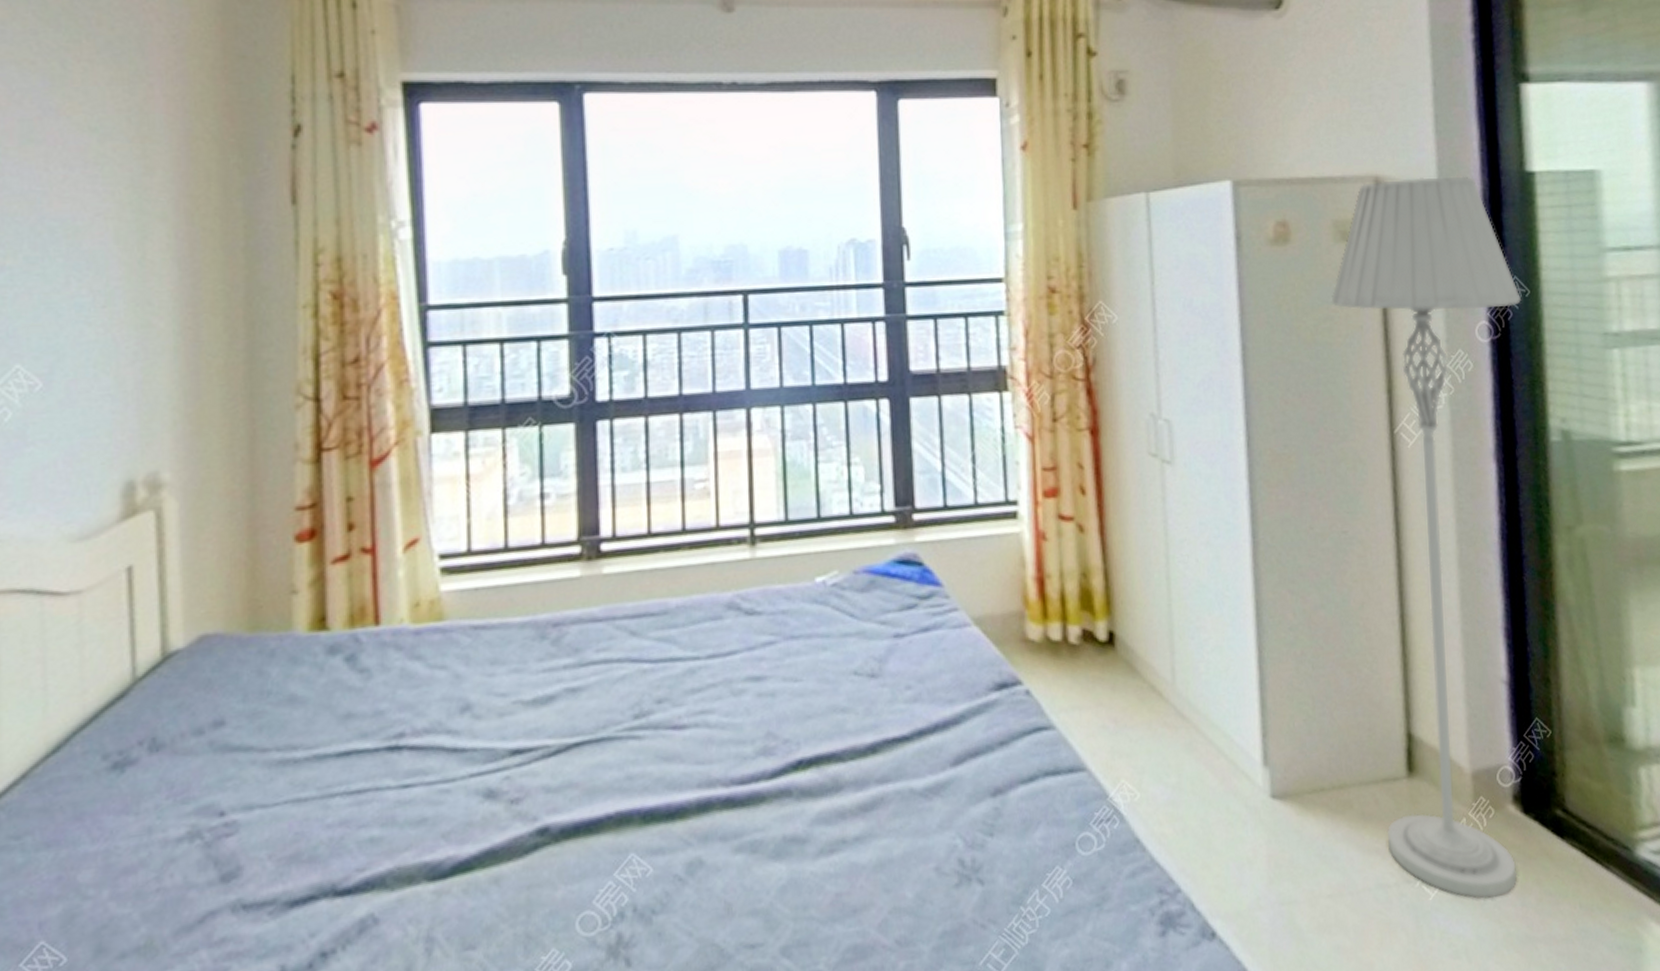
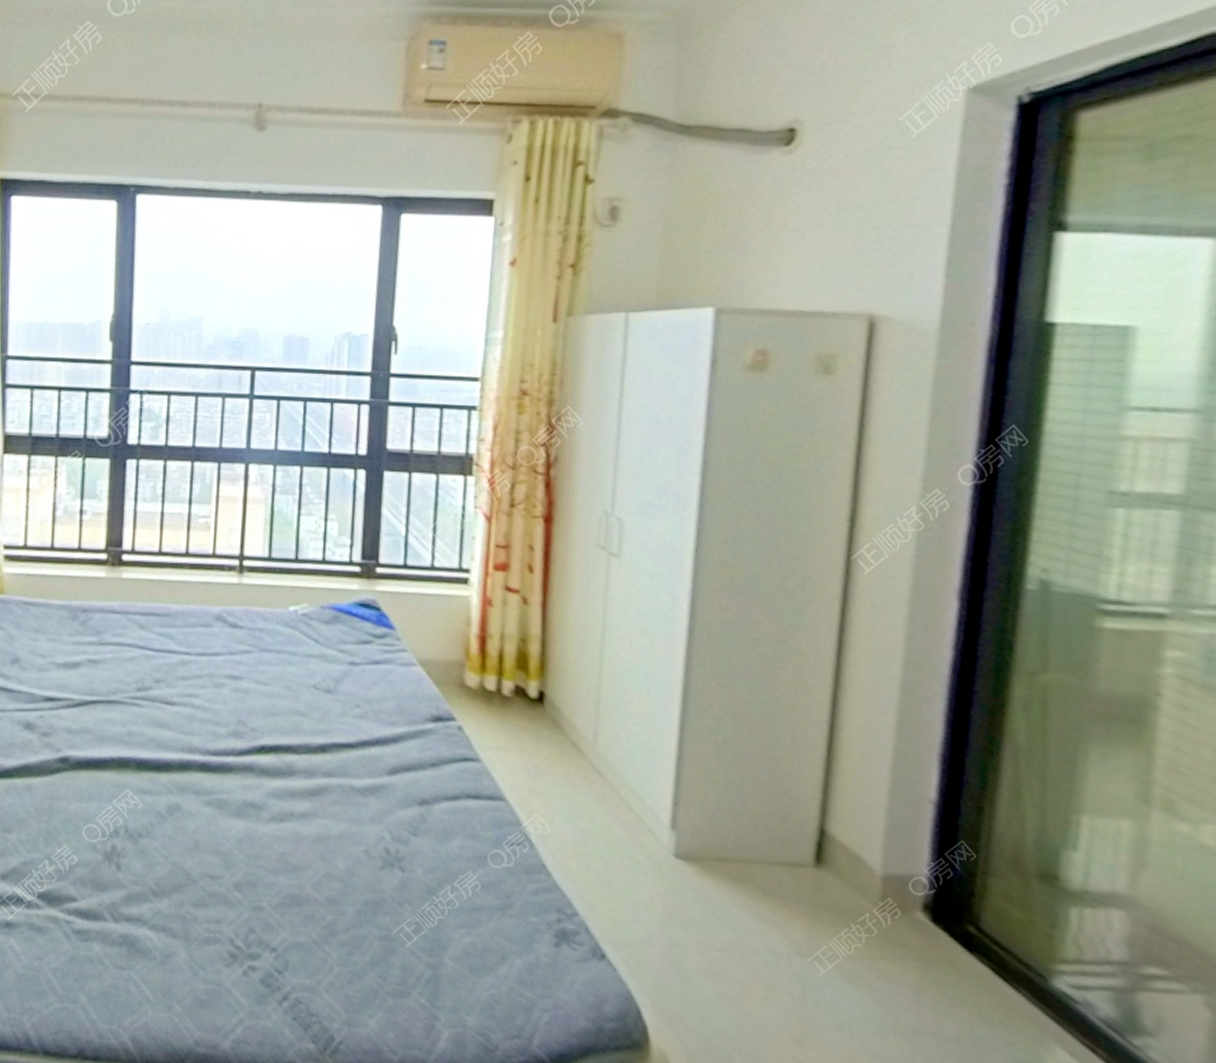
floor lamp: present [1331,176,1522,899] -> none [783,319,1017,988]

